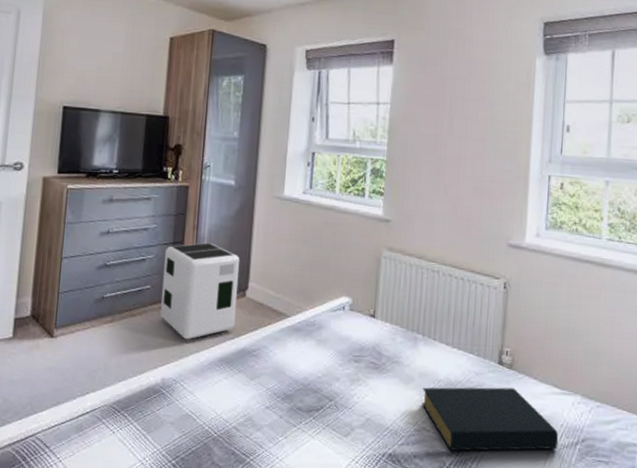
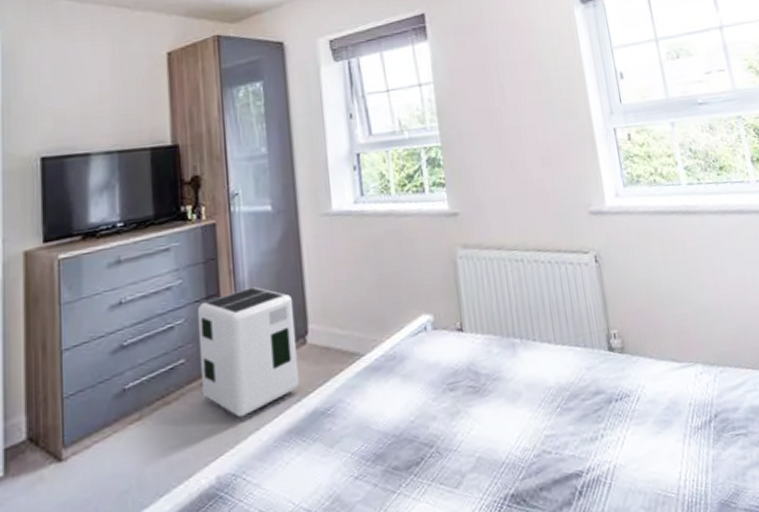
hardback book: present [422,387,559,451] -> none [533,375,692,470]

